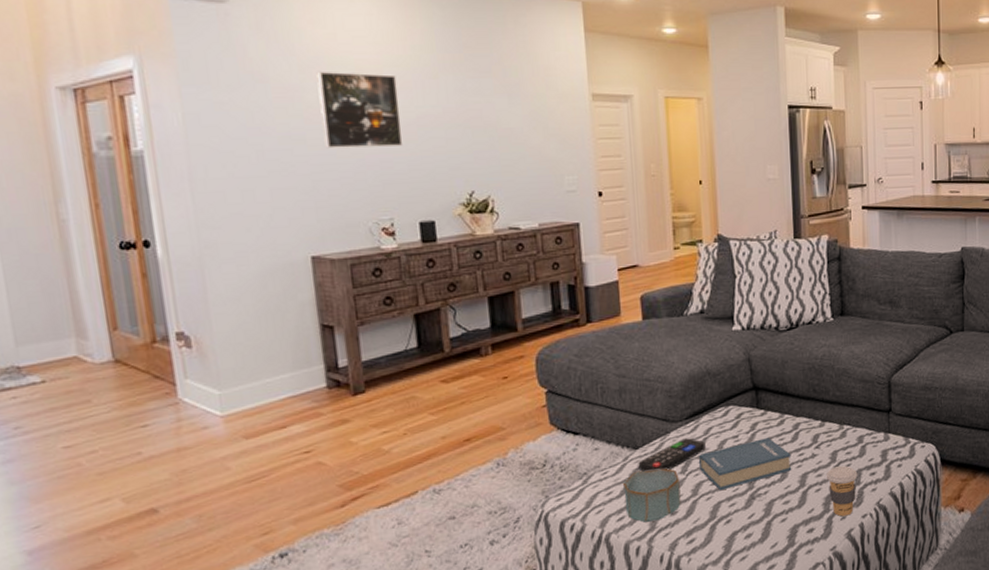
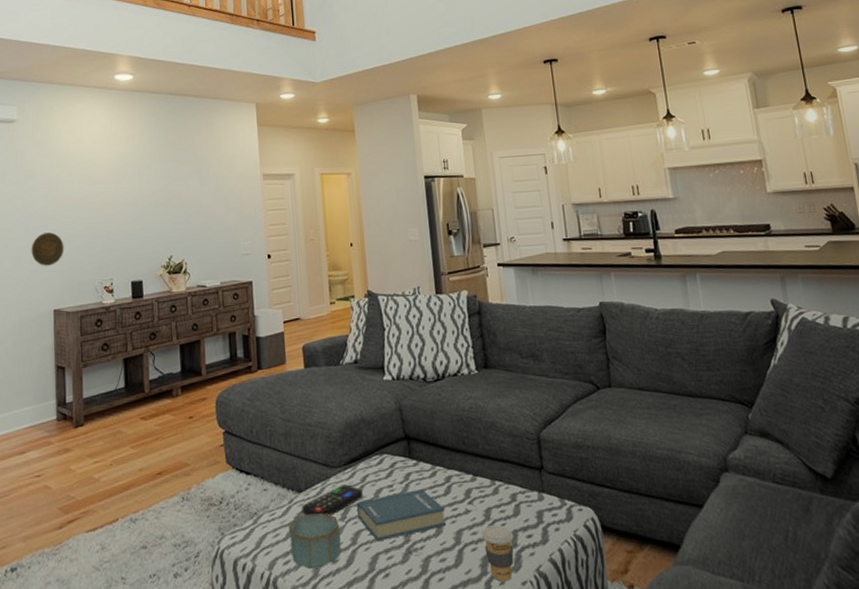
decorative plate: none [270,158,321,202] -> present [31,232,64,266]
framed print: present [316,71,403,149] -> none [67,167,123,225]

